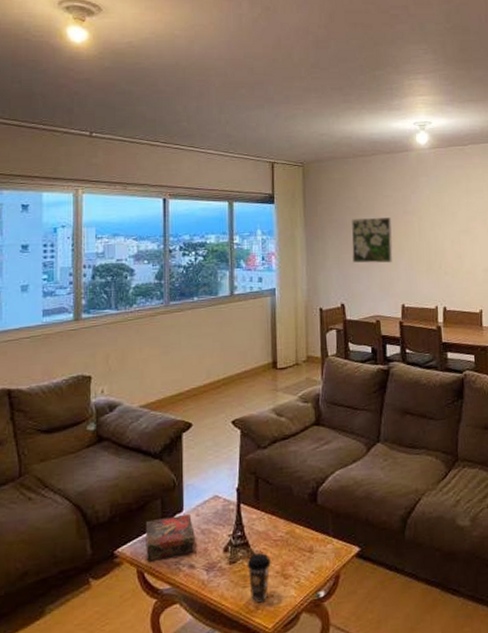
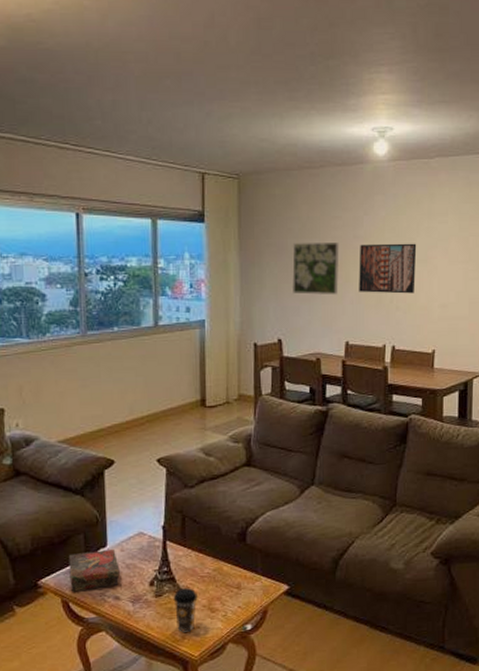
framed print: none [409,216,460,261] -> present [359,243,417,294]

